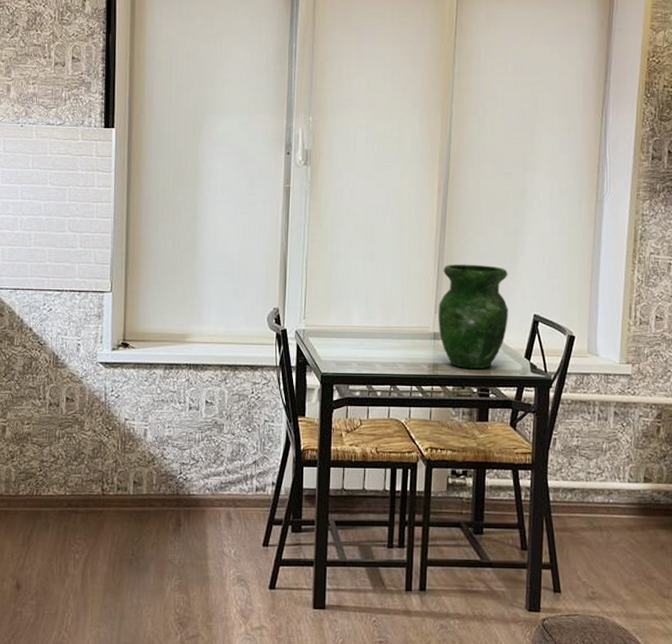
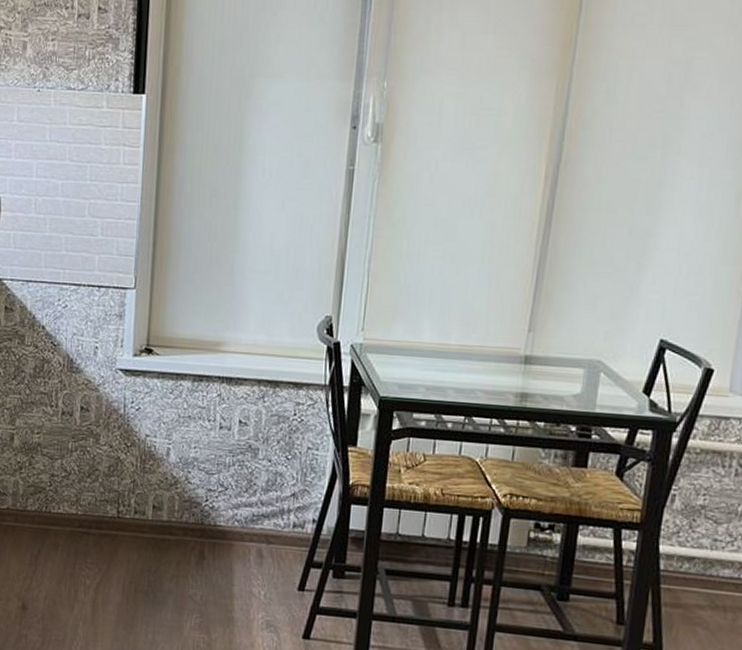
vase: present [438,264,508,369] -> none [531,271,630,403]

